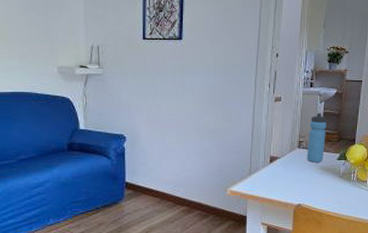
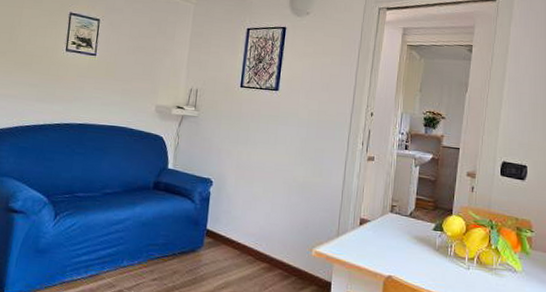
water bottle: present [306,113,327,163] -> none [399,177,422,231]

